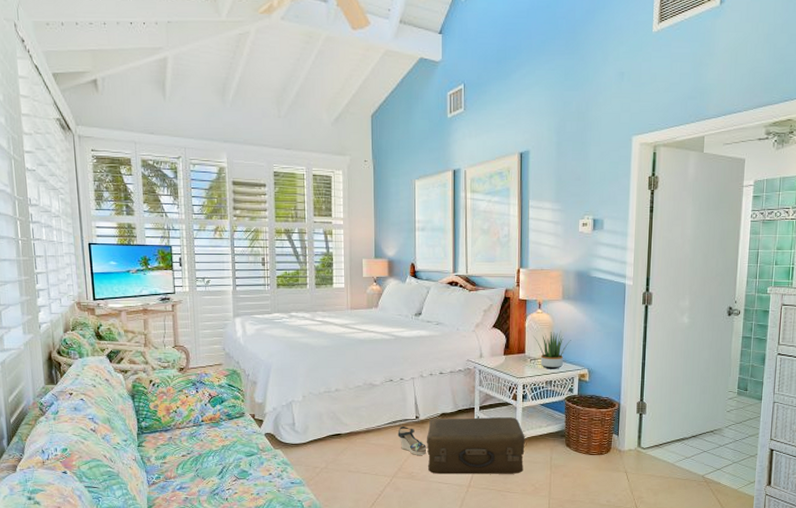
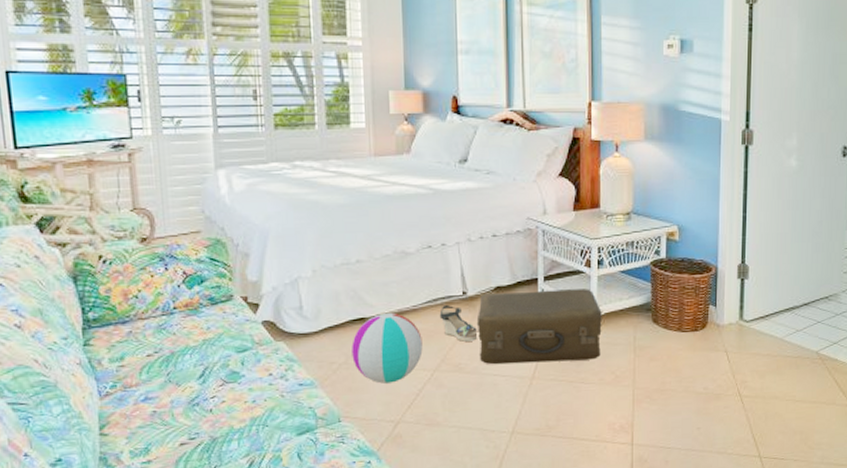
beach ball: none [331,430,384,485] -> present [352,312,423,384]
potted plant: present [533,331,571,369] -> none [609,179,657,227]

